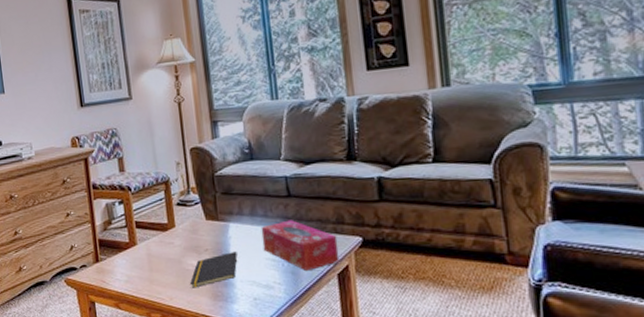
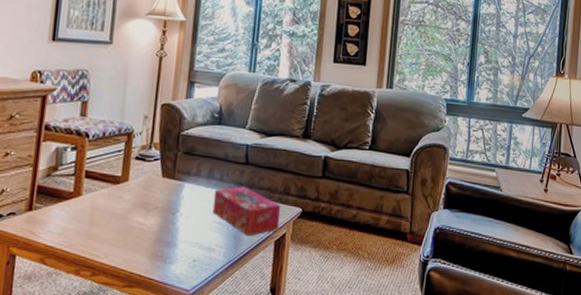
notepad: present [190,251,238,288] -> none [131,212,186,246]

